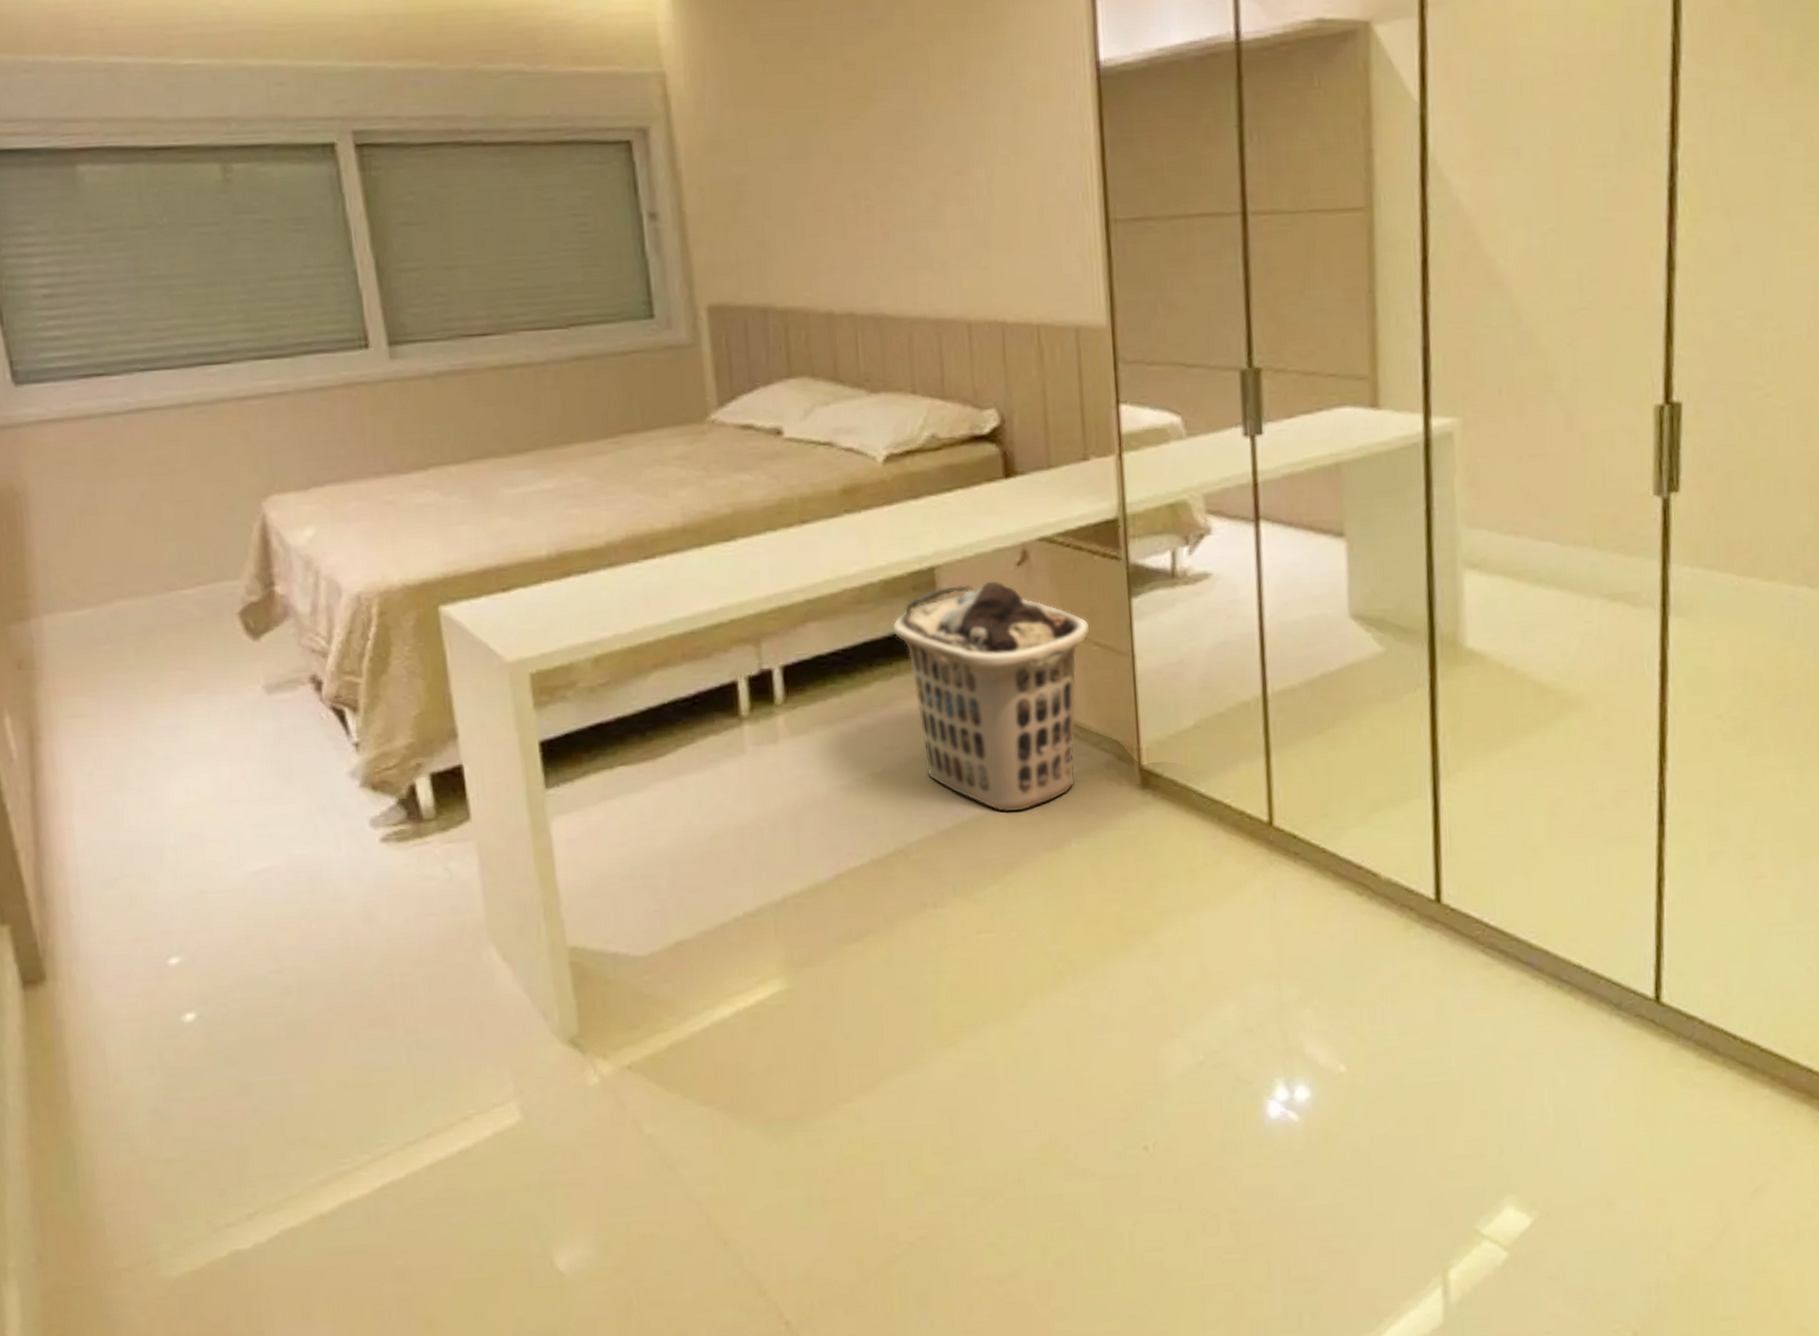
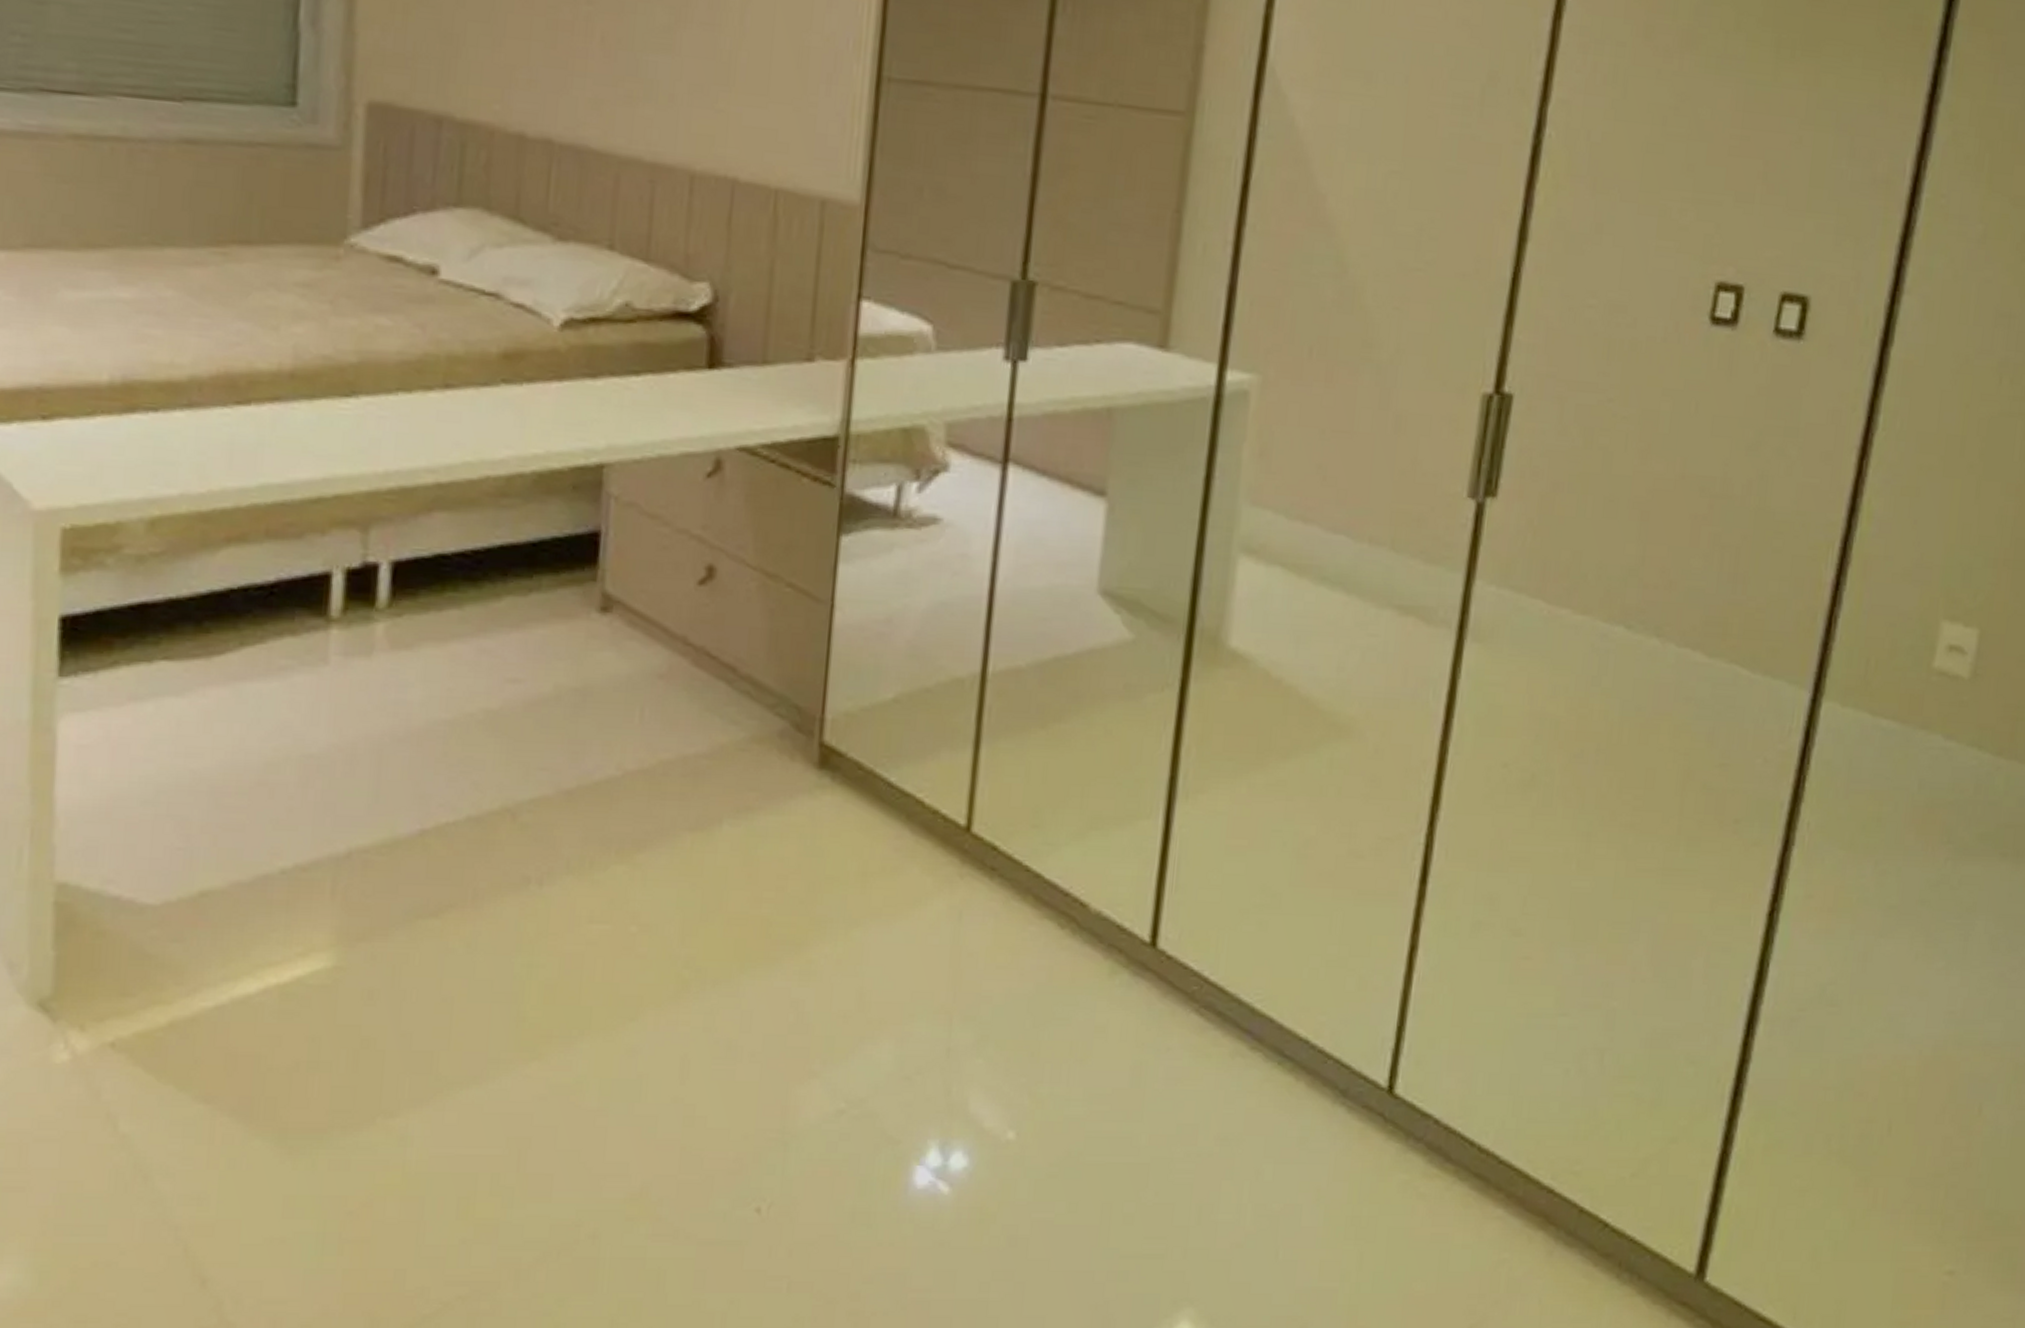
clothes hamper: present [892,581,1090,813] -> none [539,490,785,778]

